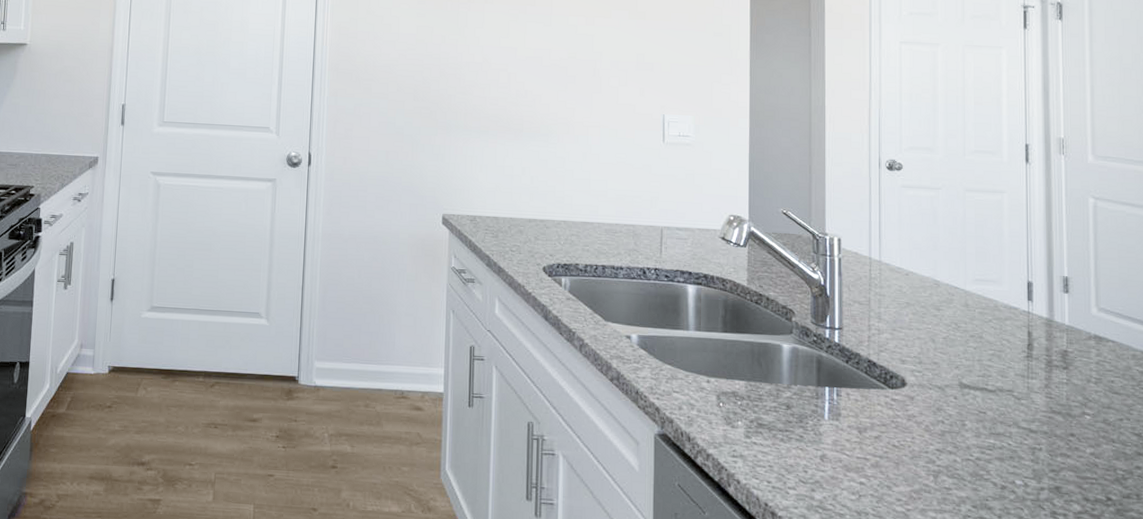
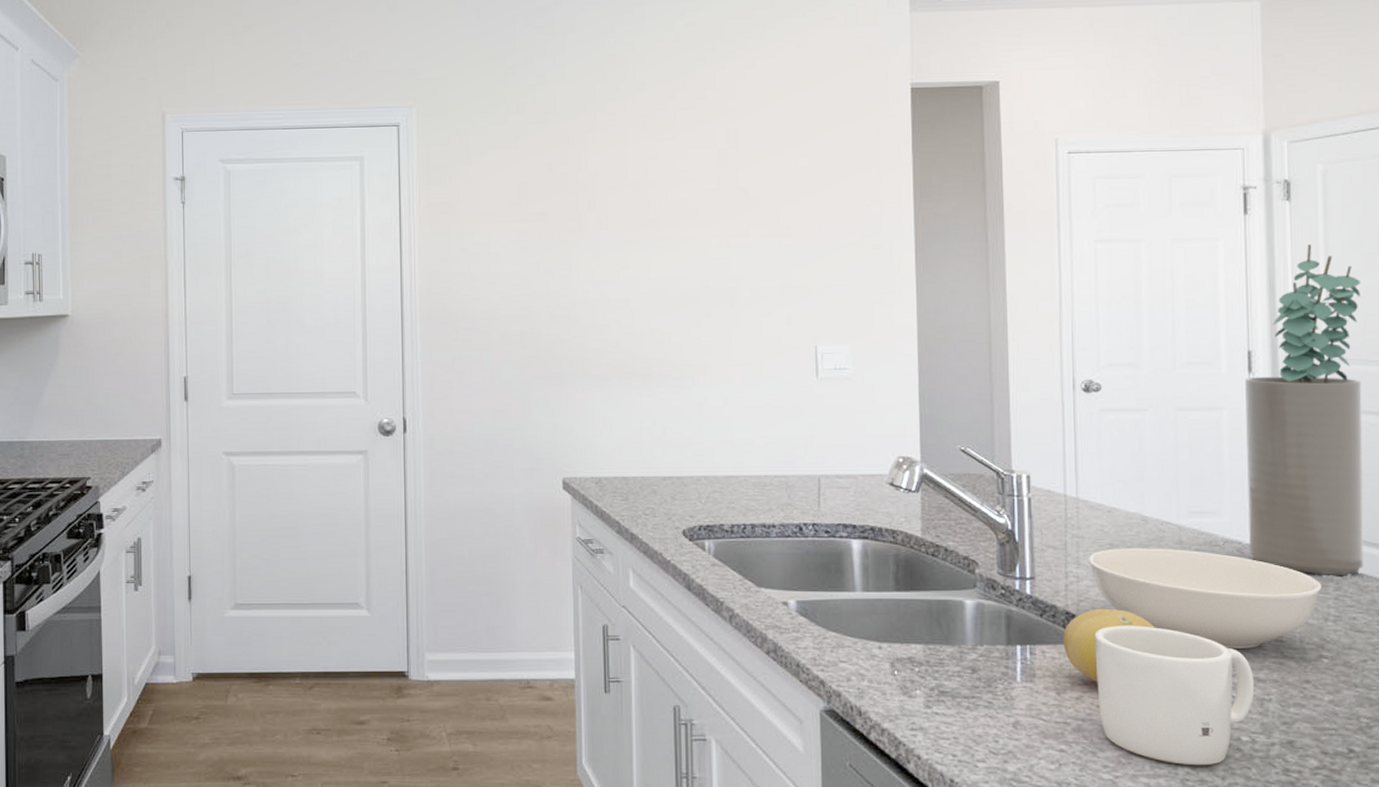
fruit: none [865,358,944,425] -> present [1063,608,1155,683]
bowl: none [888,307,1085,403] -> present [1087,548,1321,648]
mug: none [892,375,1028,505] -> present [1095,626,1255,766]
vase: none [1023,58,1121,344] -> present [1245,244,1364,575]

